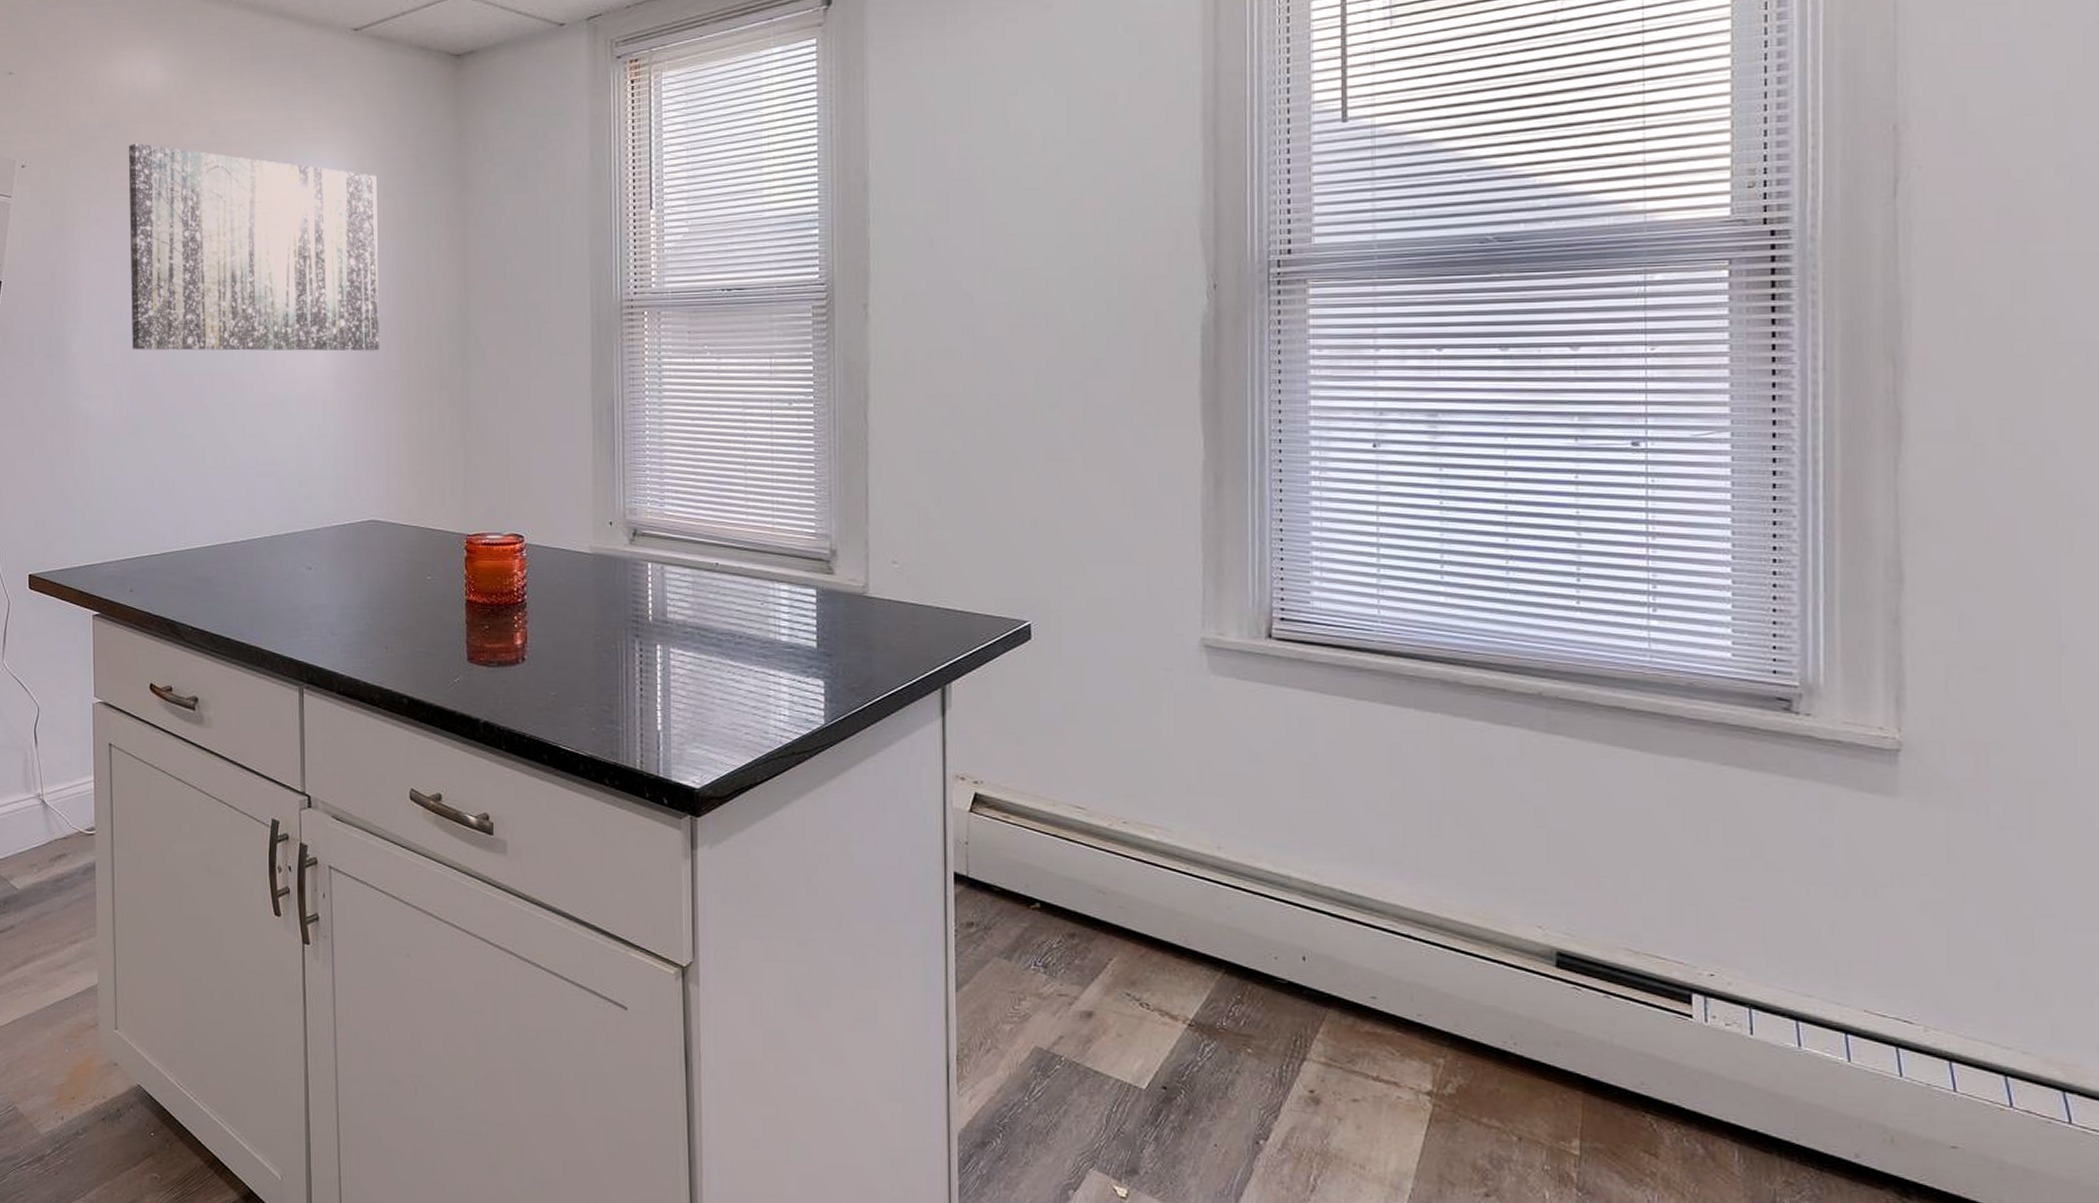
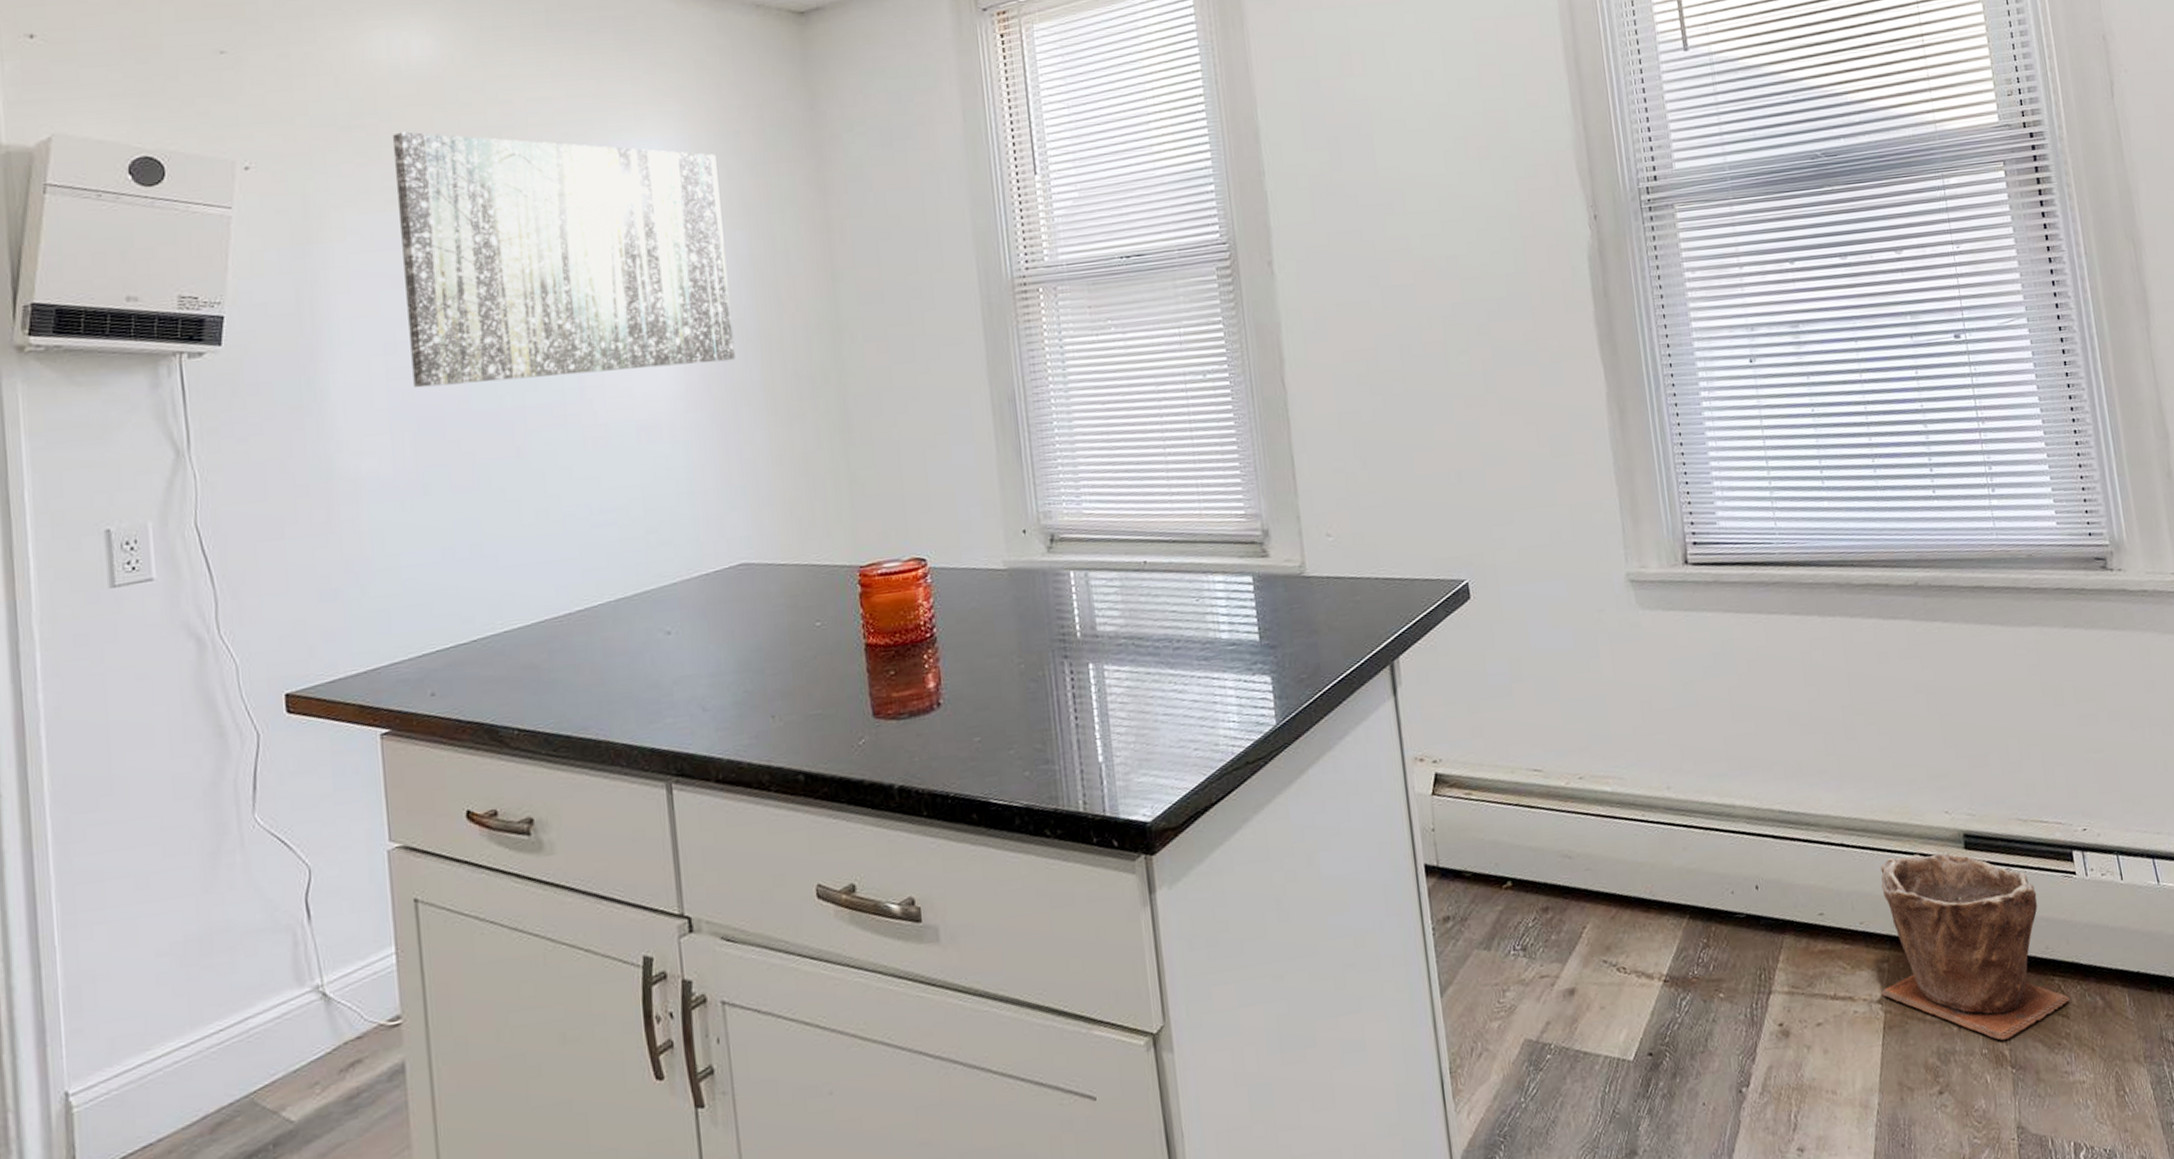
plant pot: none [1432,958,1662,1163] -> present [1880,852,2070,1041]

